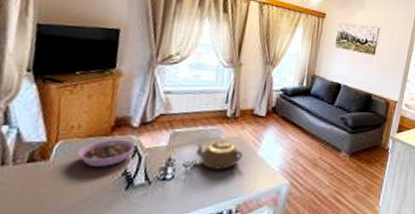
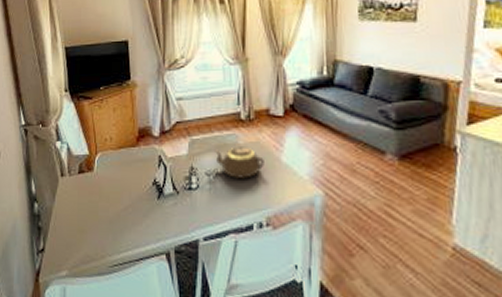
bowl: present [76,138,136,167] -> none [113,149,160,177]

